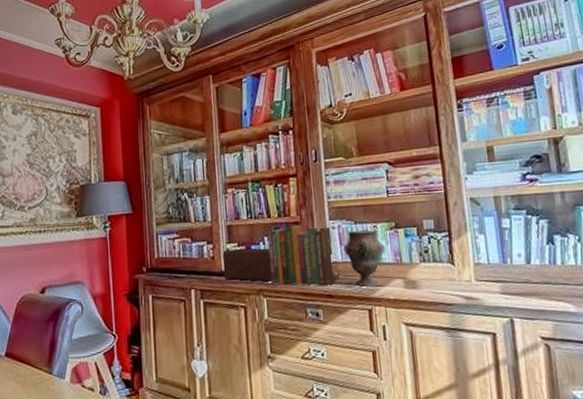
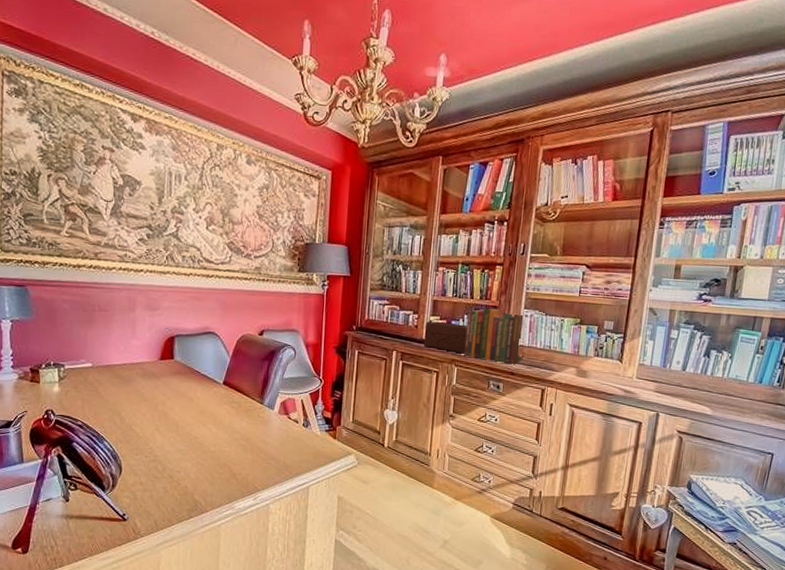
decorative vase: present [343,230,385,288] -> none [531,321,567,371]

